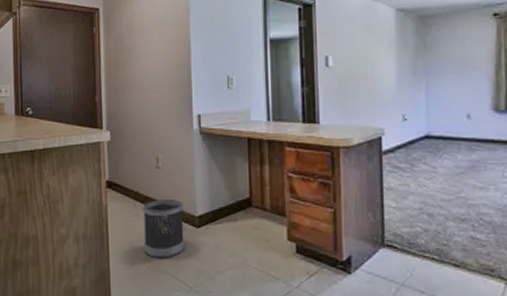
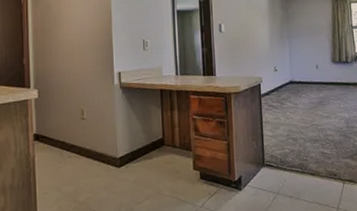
wastebasket: present [142,198,184,258] -> none [68,145,107,198]

